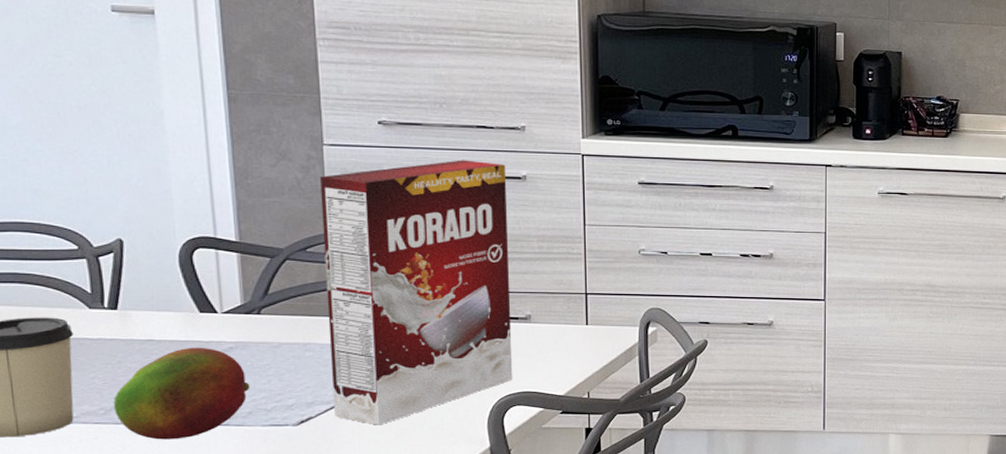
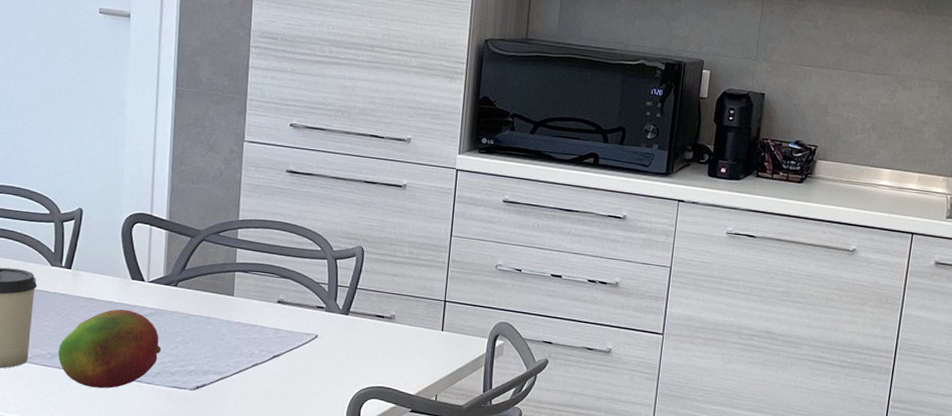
cereal box: present [320,160,513,425] -> none [224,164,390,400]

